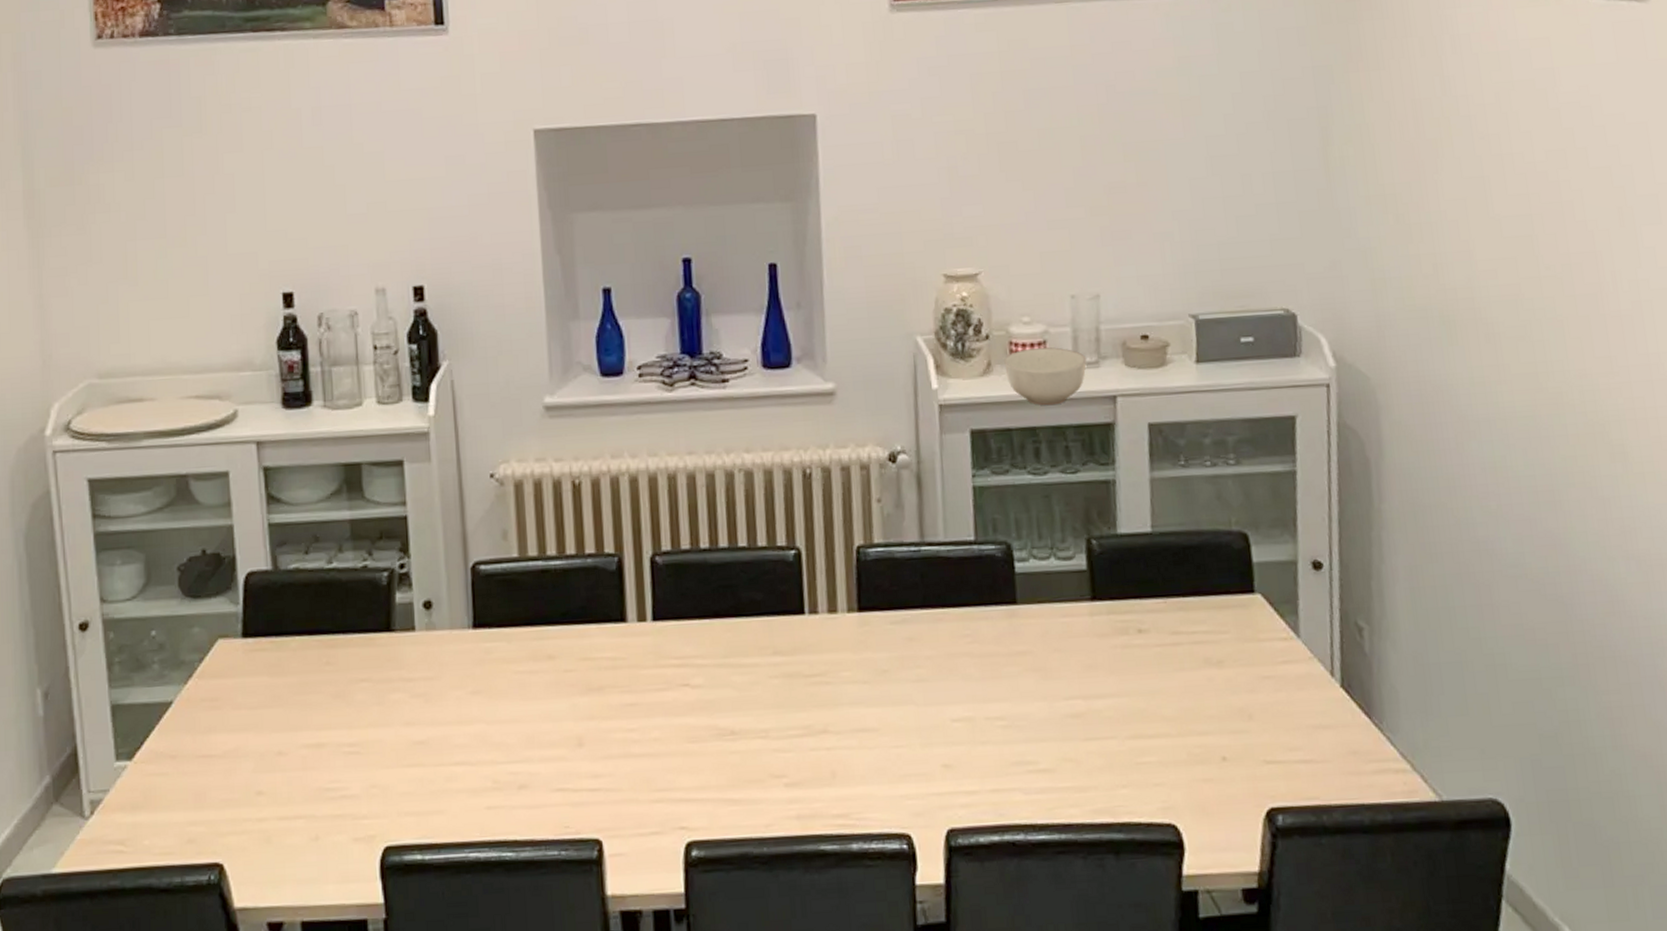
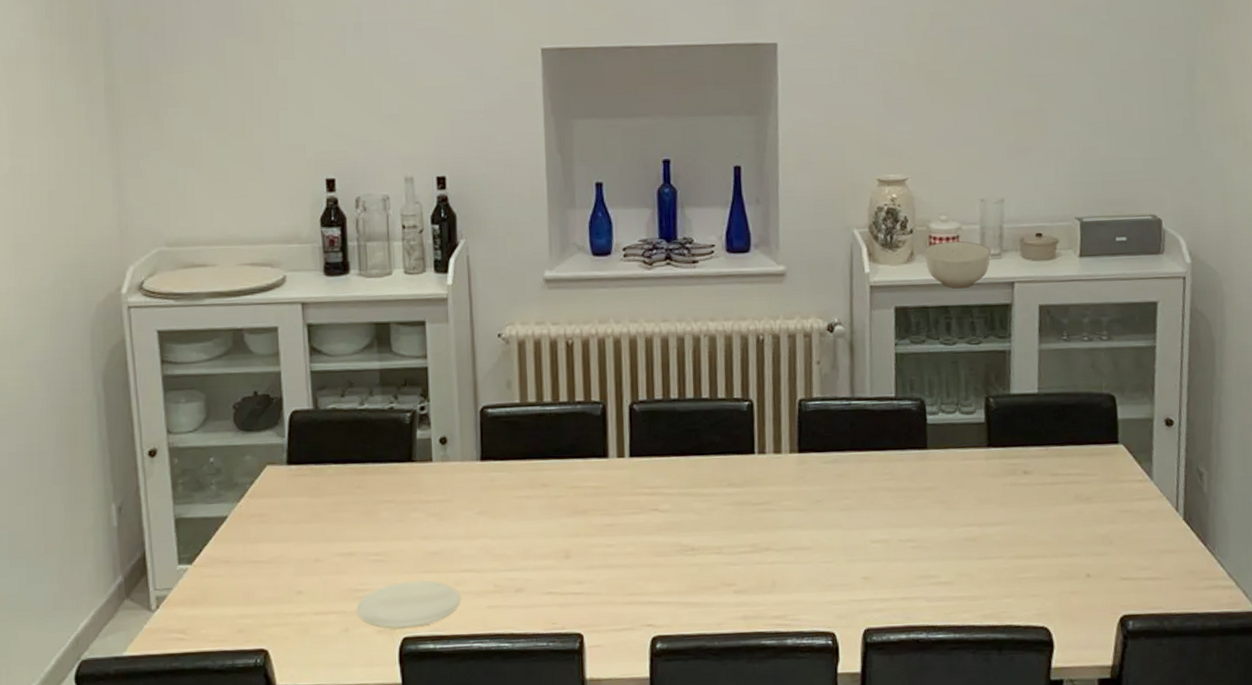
plate: none [328,776,454,837] -> present [356,580,461,629]

